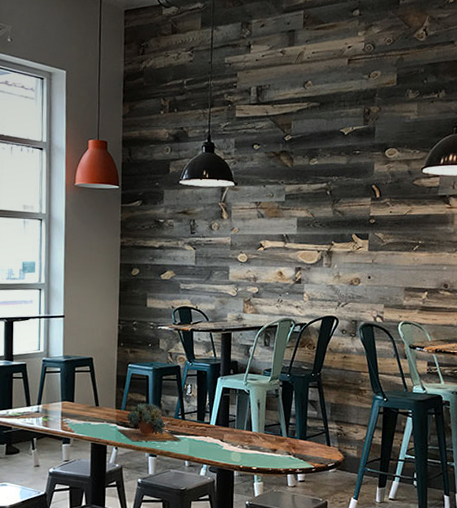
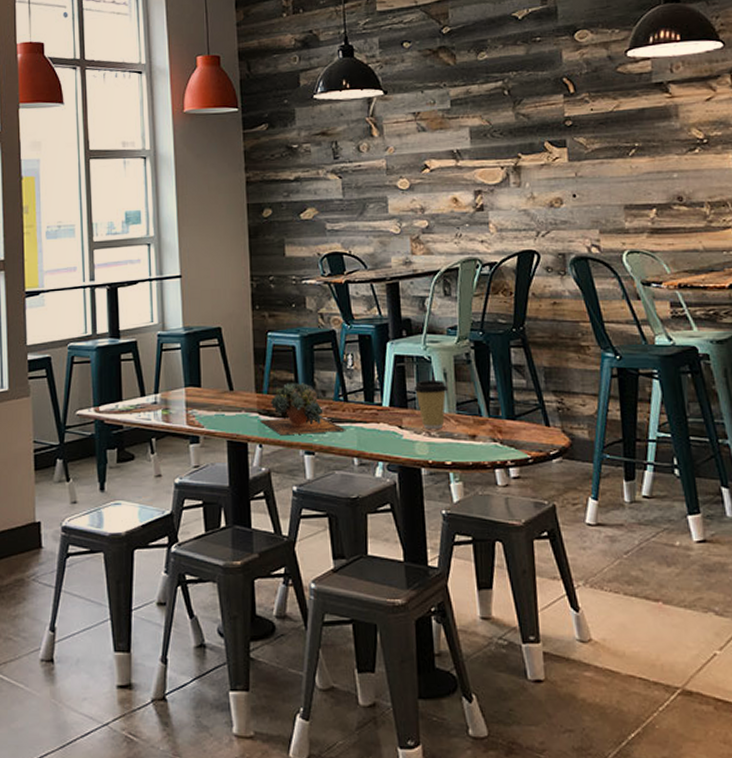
coffee cup: none [234,407,260,443] -> present [414,379,449,429]

